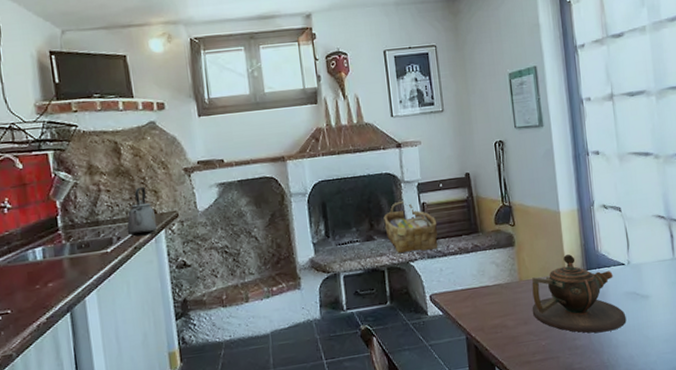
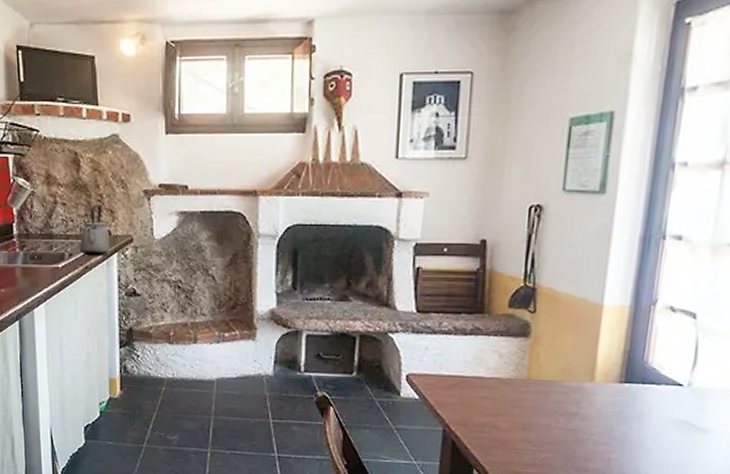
woven basket: present [384,200,438,254] -> none [364,261,432,323]
teapot: present [531,254,627,333] -> none [535,358,668,461]

